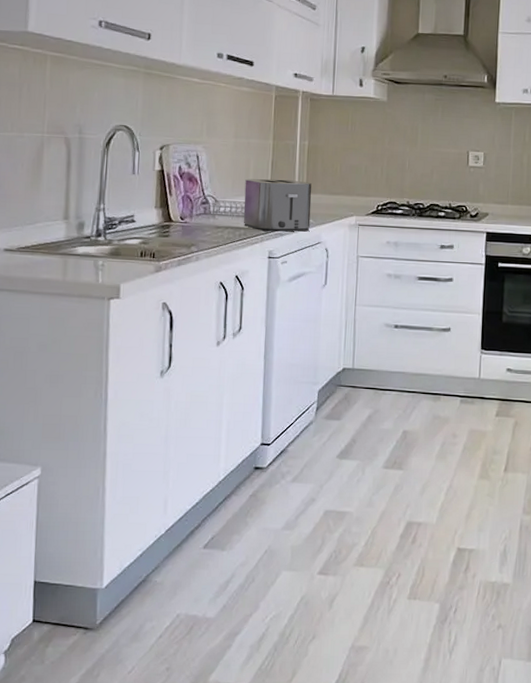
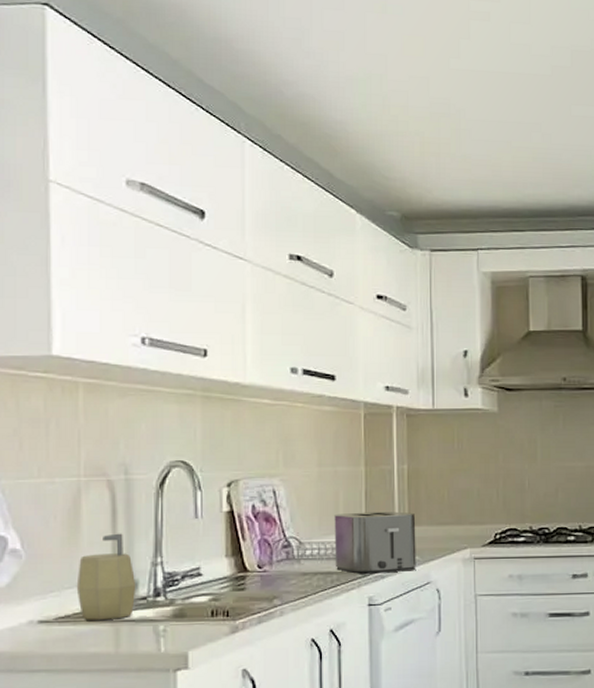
soap dispenser: none [35,182,83,253] -> present [76,533,136,621]

